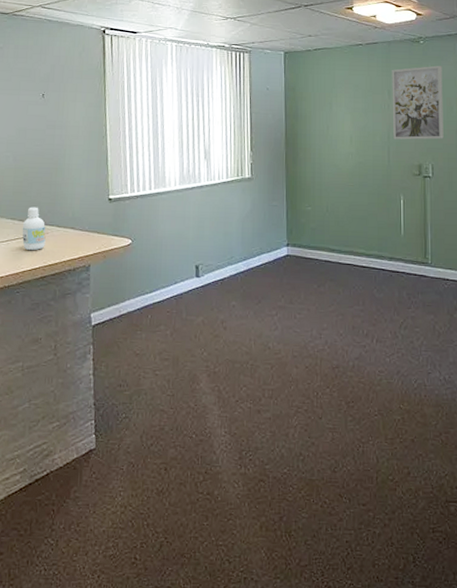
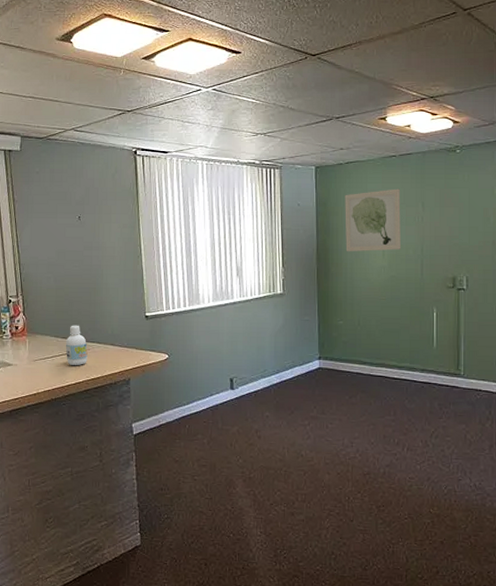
wall art: none [313,76,368,138] -> present [345,188,401,252]
wall art: present [392,65,444,140] -> none [426,175,480,252]

